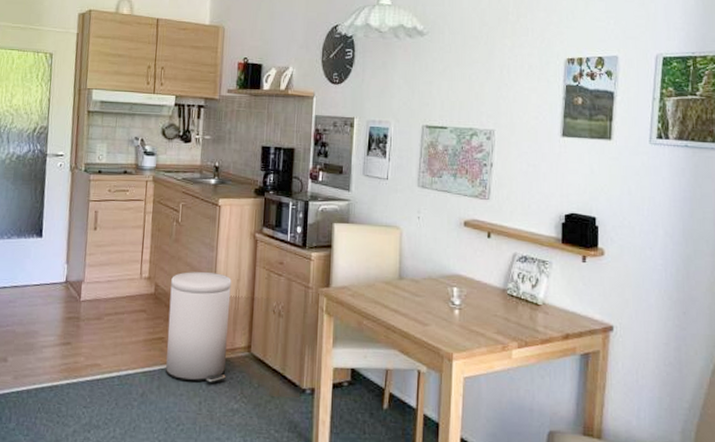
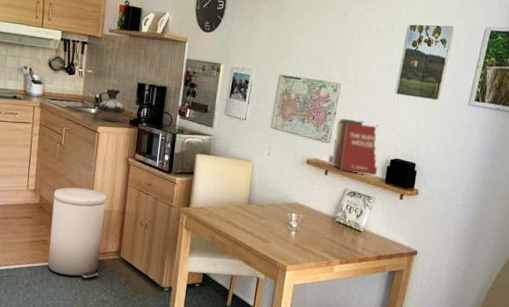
ceramic jug: none [218,154,249,193] -> present [98,87,125,122]
books: none [489,170,551,236] -> present [327,119,378,176]

